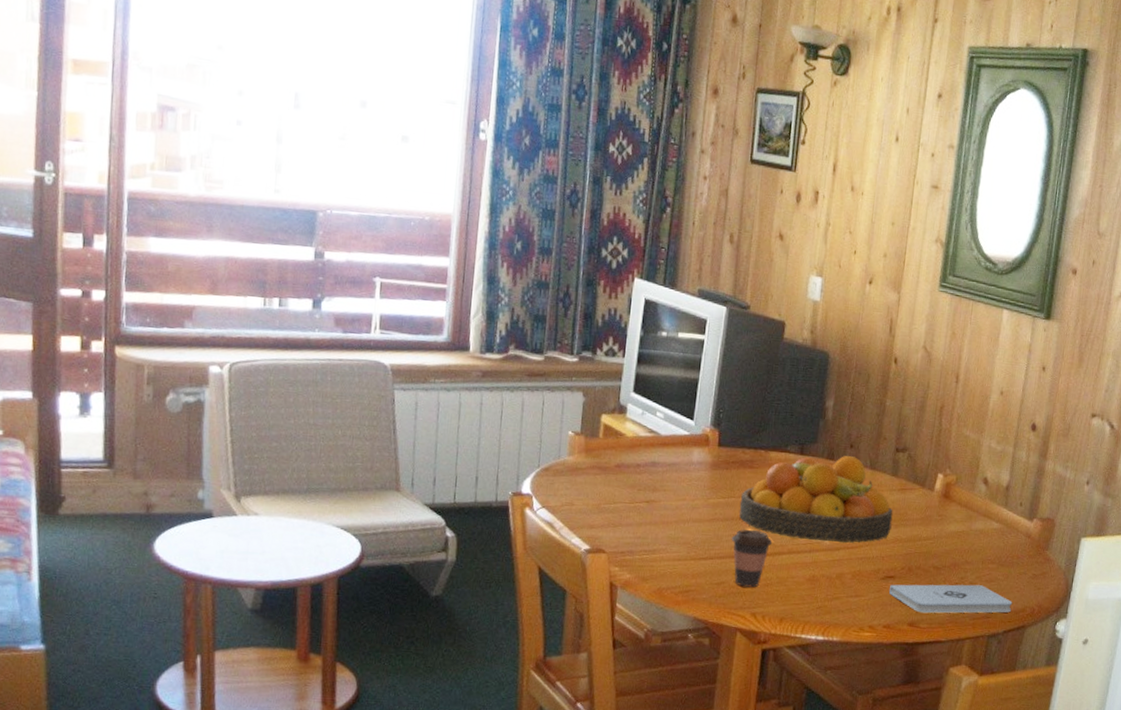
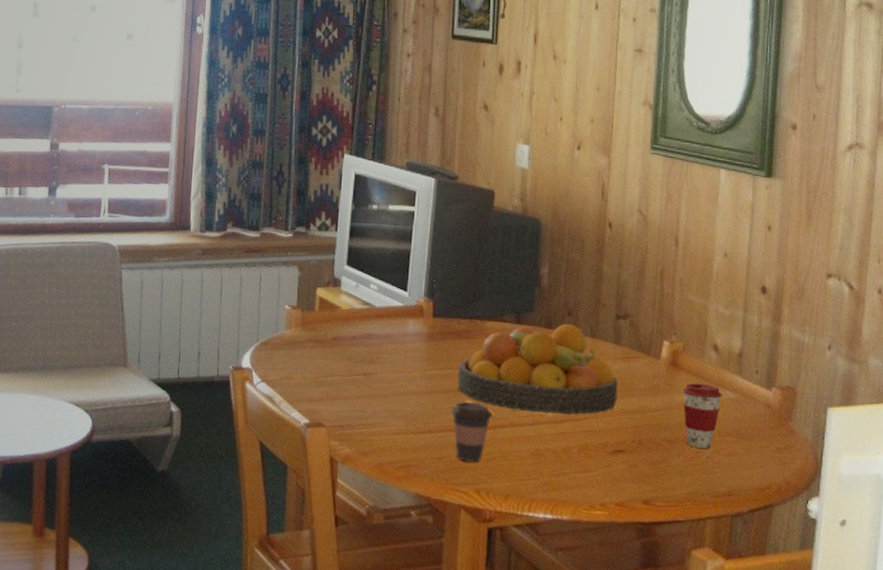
notepad: present [889,584,1013,613] -> none [620,459,756,491]
coffee cup: none [952,513,988,575] -> present [682,382,722,449]

